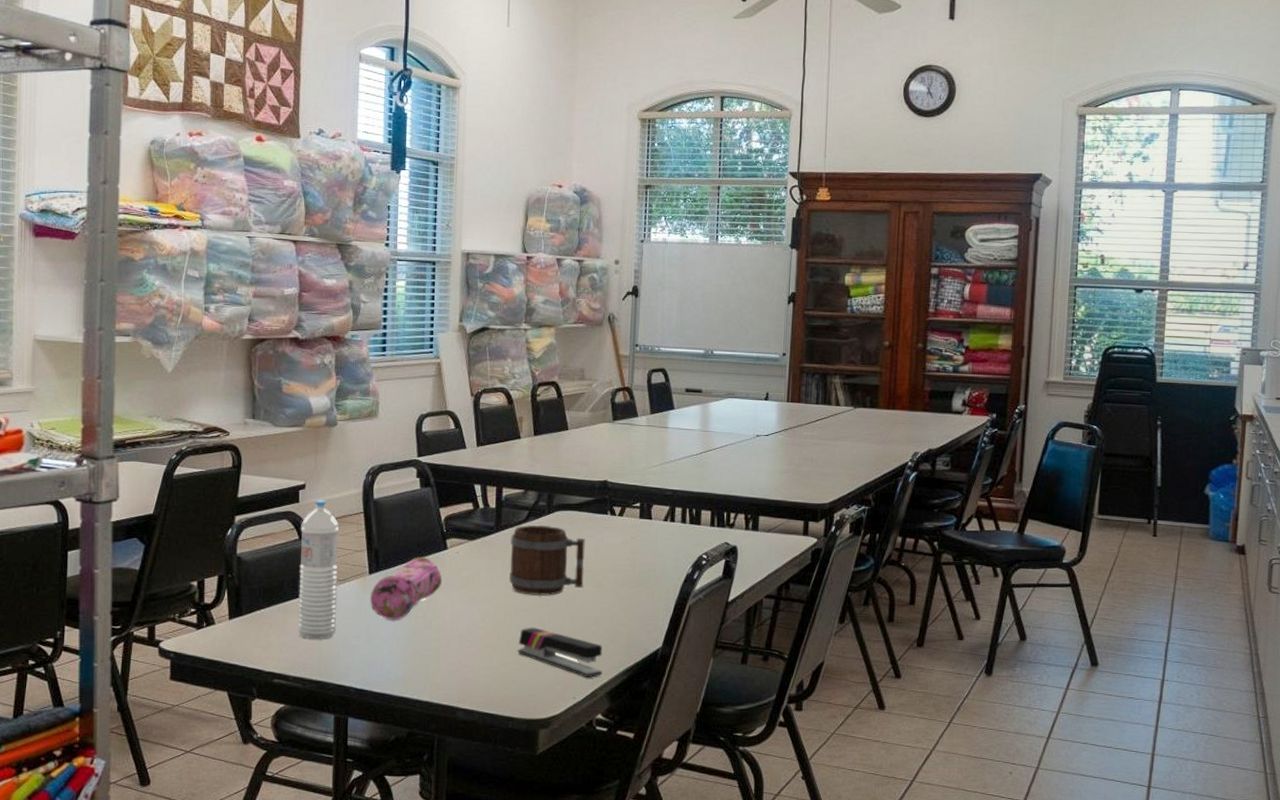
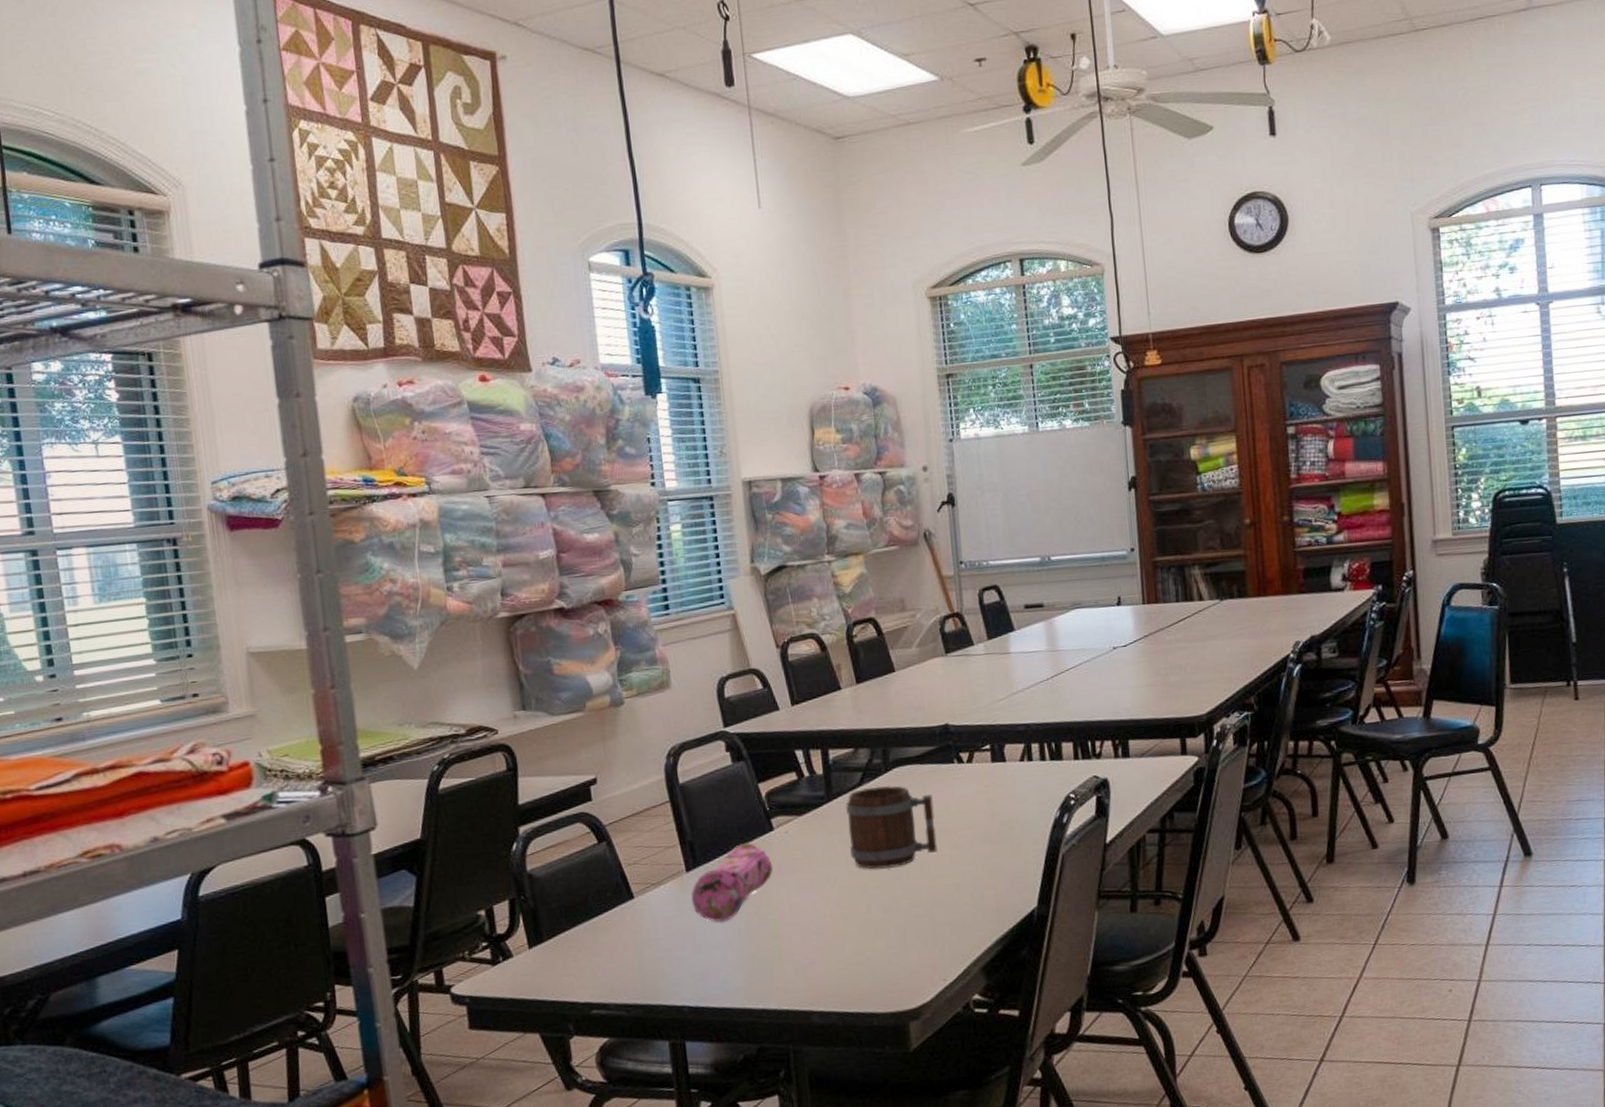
water bottle: present [298,499,340,639] -> none [598,793,657,958]
stapler: present [518,627,602,678] -> none [871,905,973,955]

